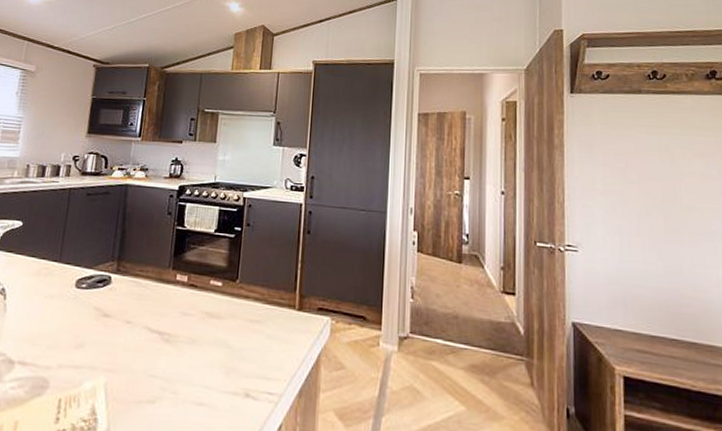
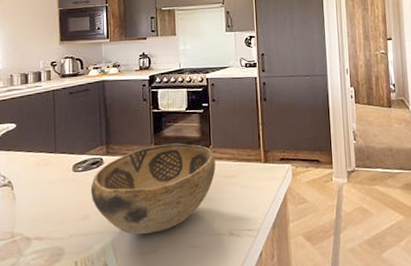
decorative bowl: none [90,269,241,378] -> present [90,143,216,234]

